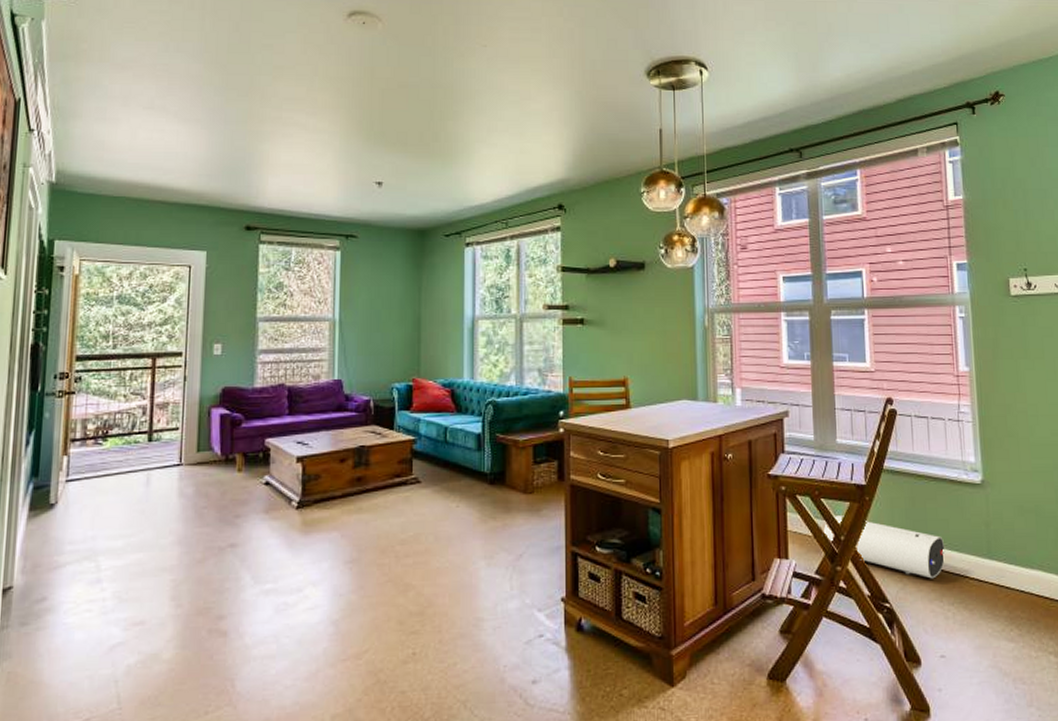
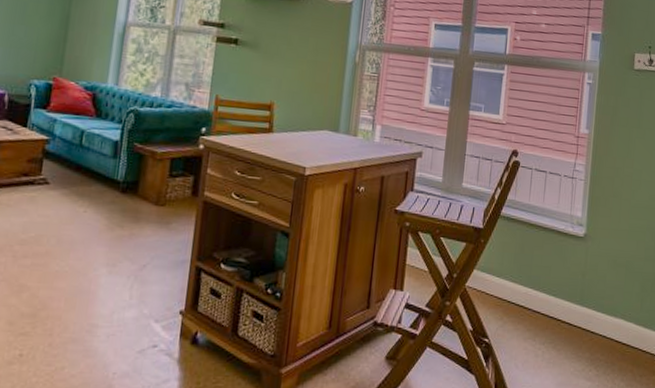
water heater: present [823,516,946,579] -> none [438,254,545,319]

